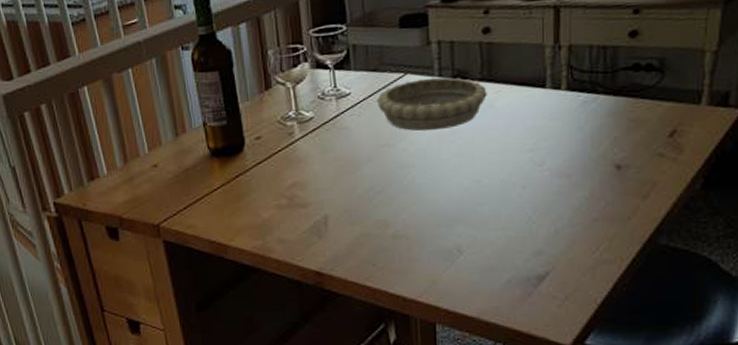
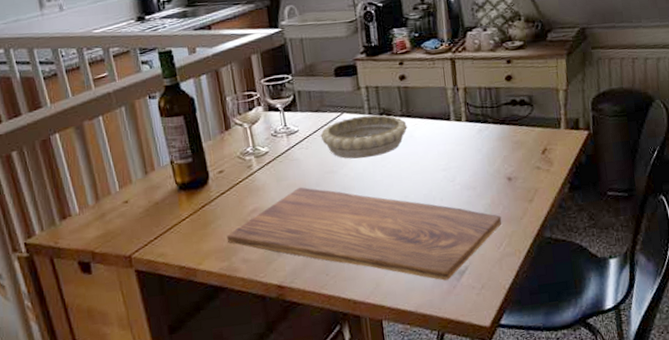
cutting board: none [261,161,602,285] -> present [226,187,502,281]

